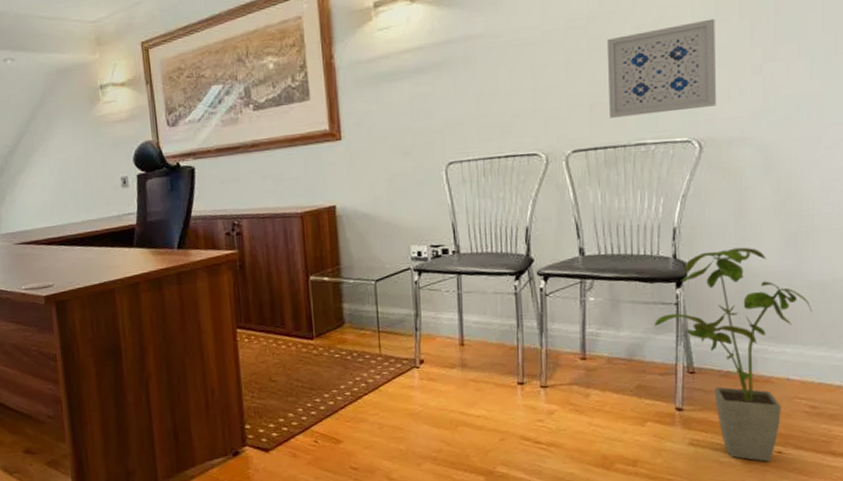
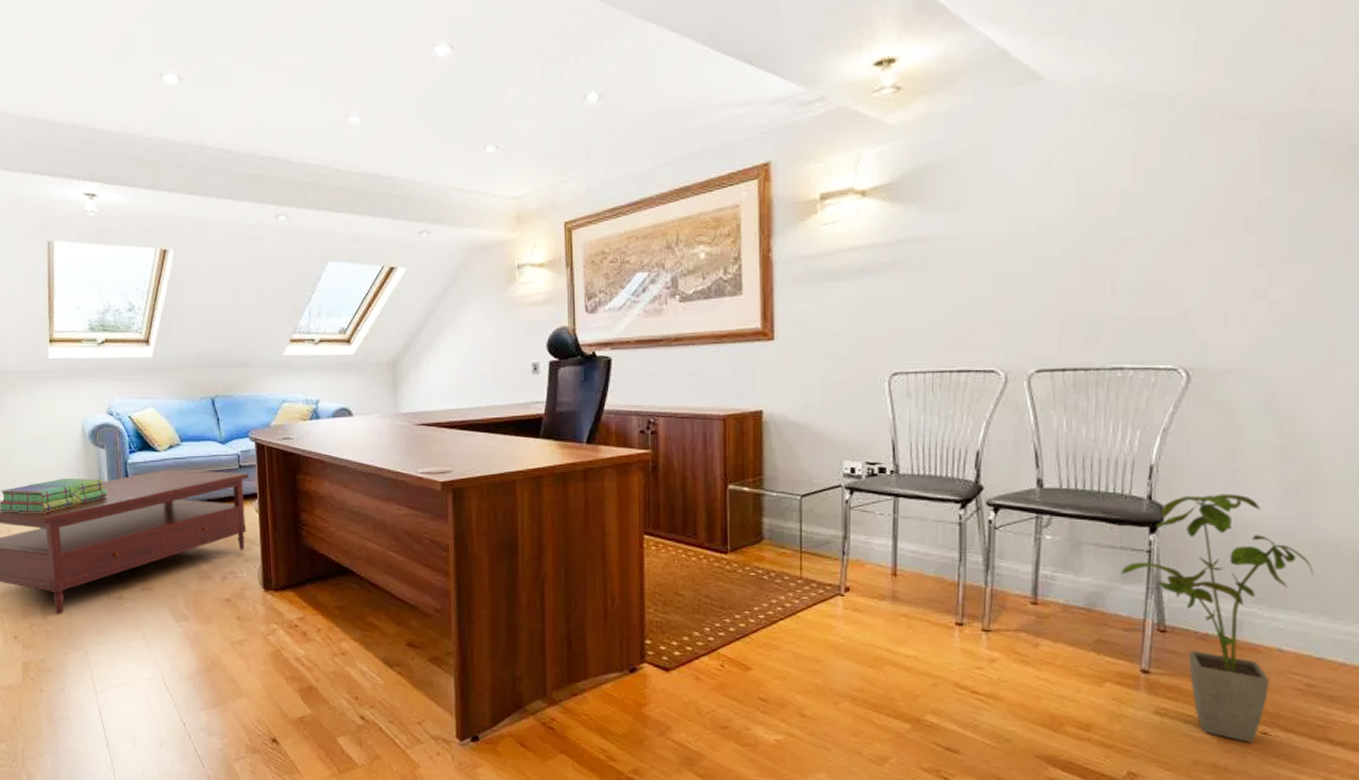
wall art: present [606,18,716,118] -> none [1082,234,1214,337]

